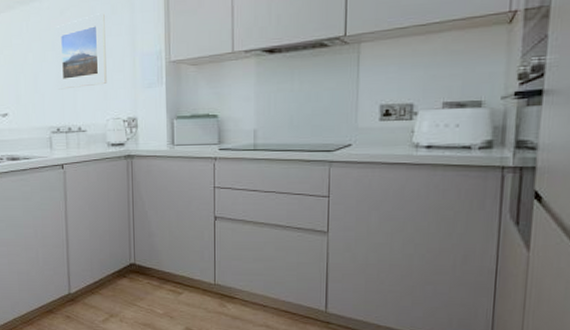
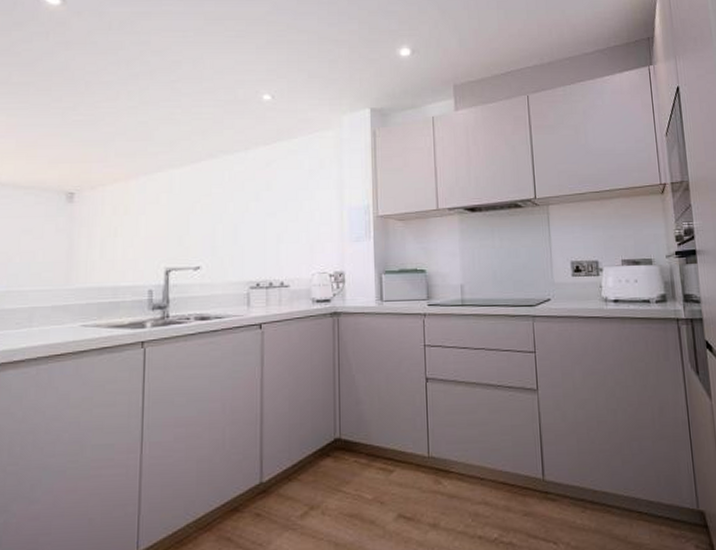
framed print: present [54,13,107,90] -> none [259,167,313,242]

